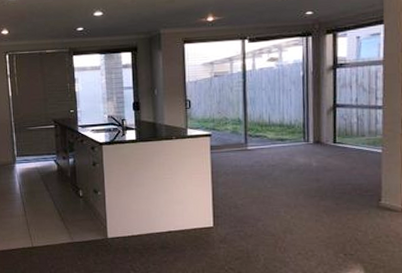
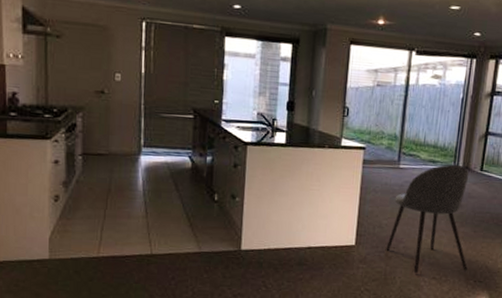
dining chair: none [245,140,335,251] -> present [386,164,470,274]

